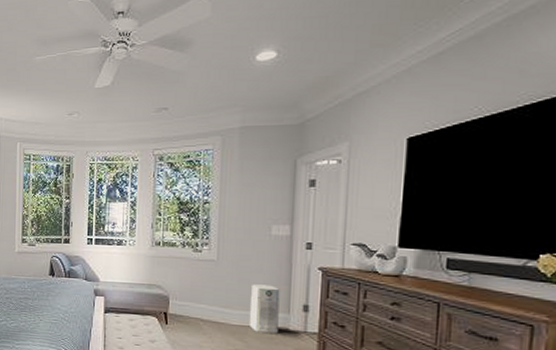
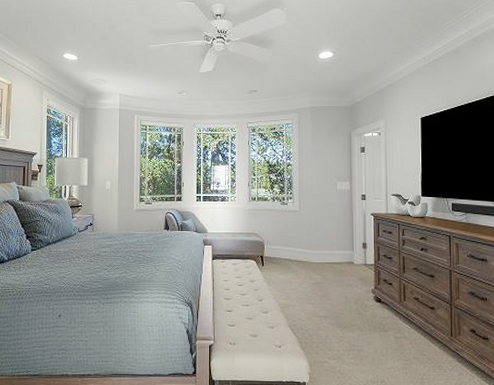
air purifier: present [249,284,280,333] -> none [325,229,346,267]

